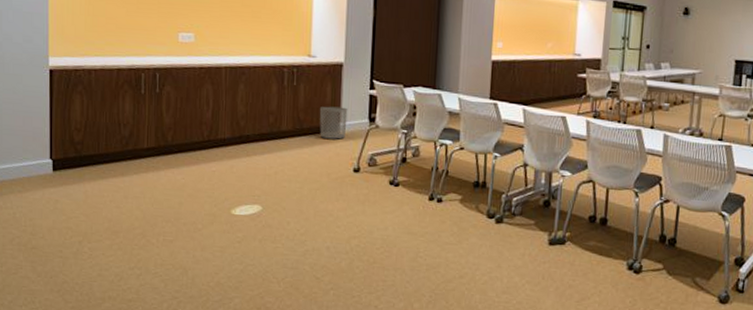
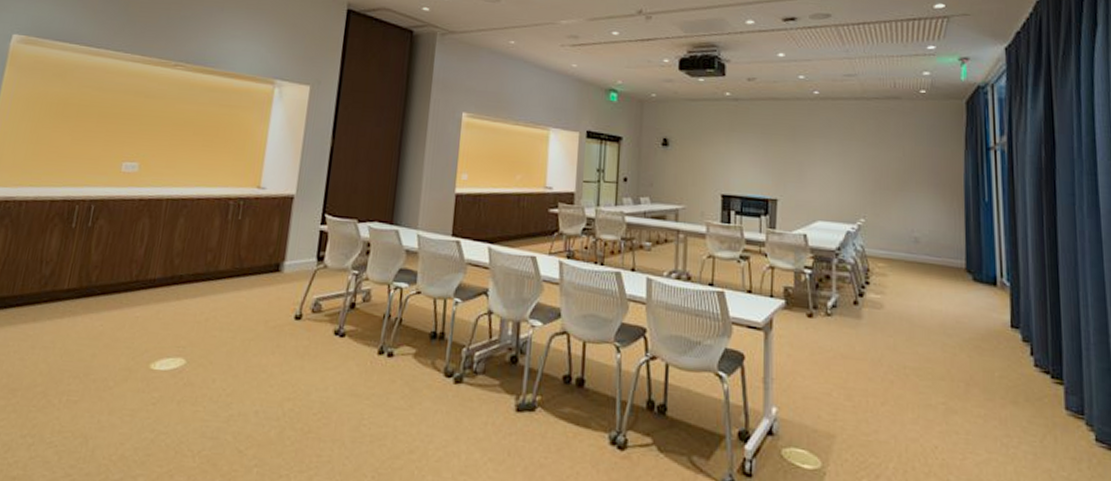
waste bin: present [319,106,348,139] -> none [261,243,295,281]

